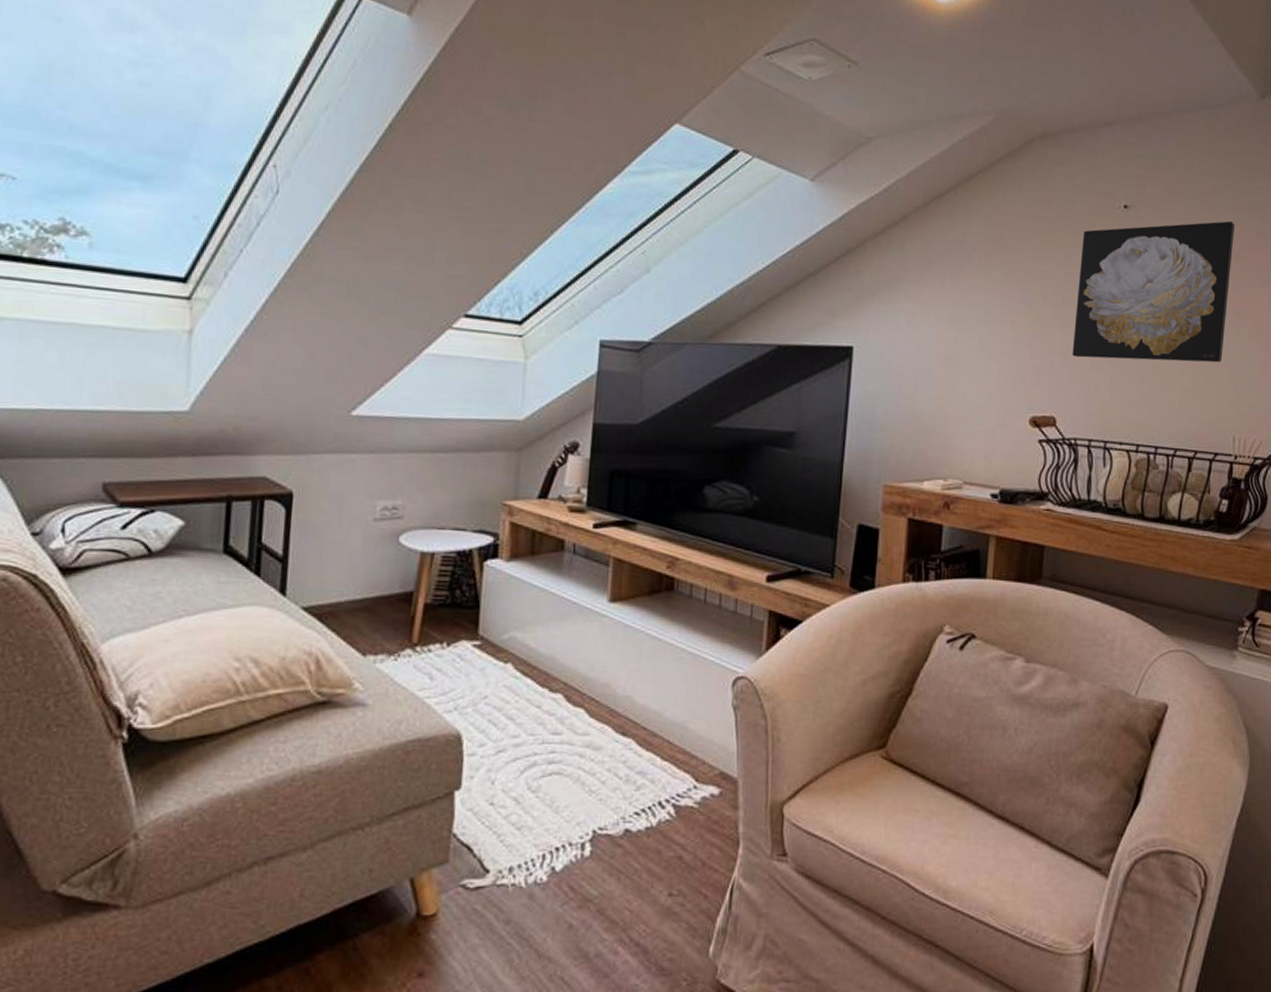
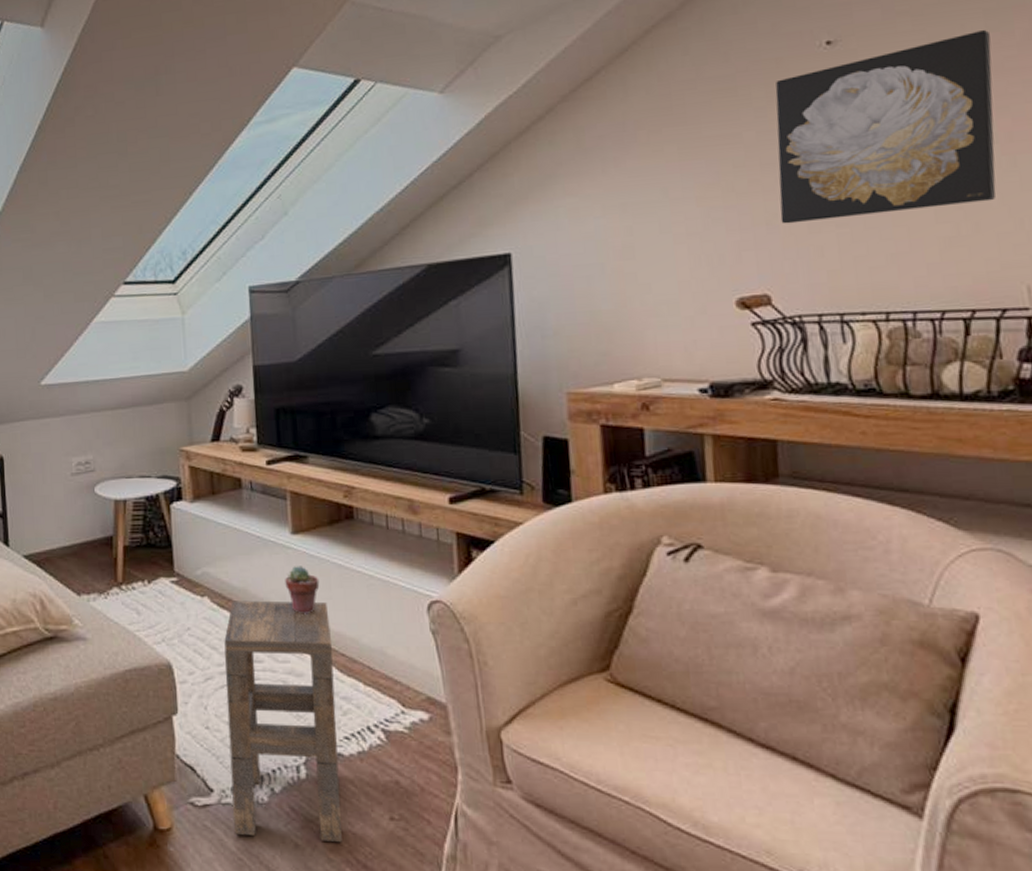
side table: none [506,669,636,920] -> present [224,600,342,842]
potted succulent: none [595,635,631,686] -> present [285,566,320,614]

